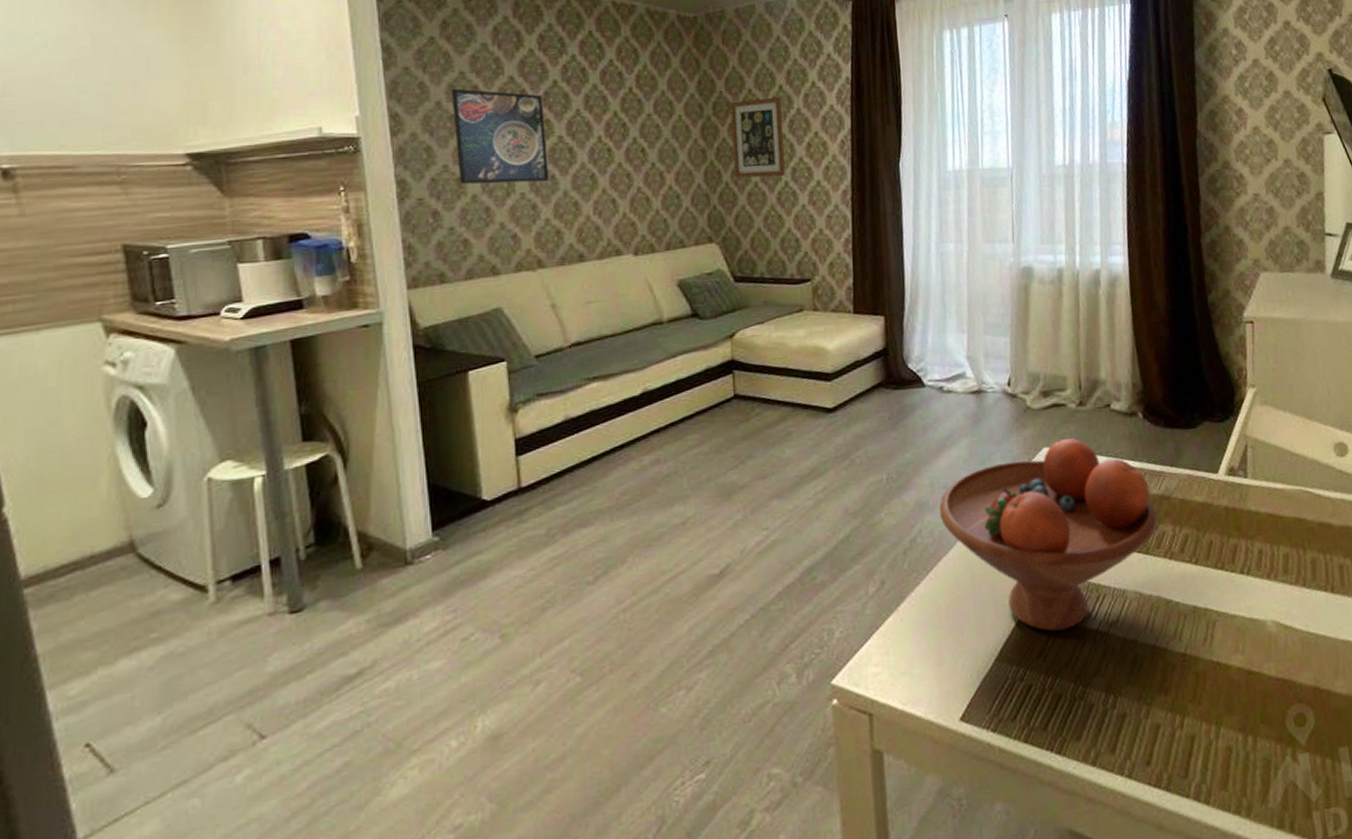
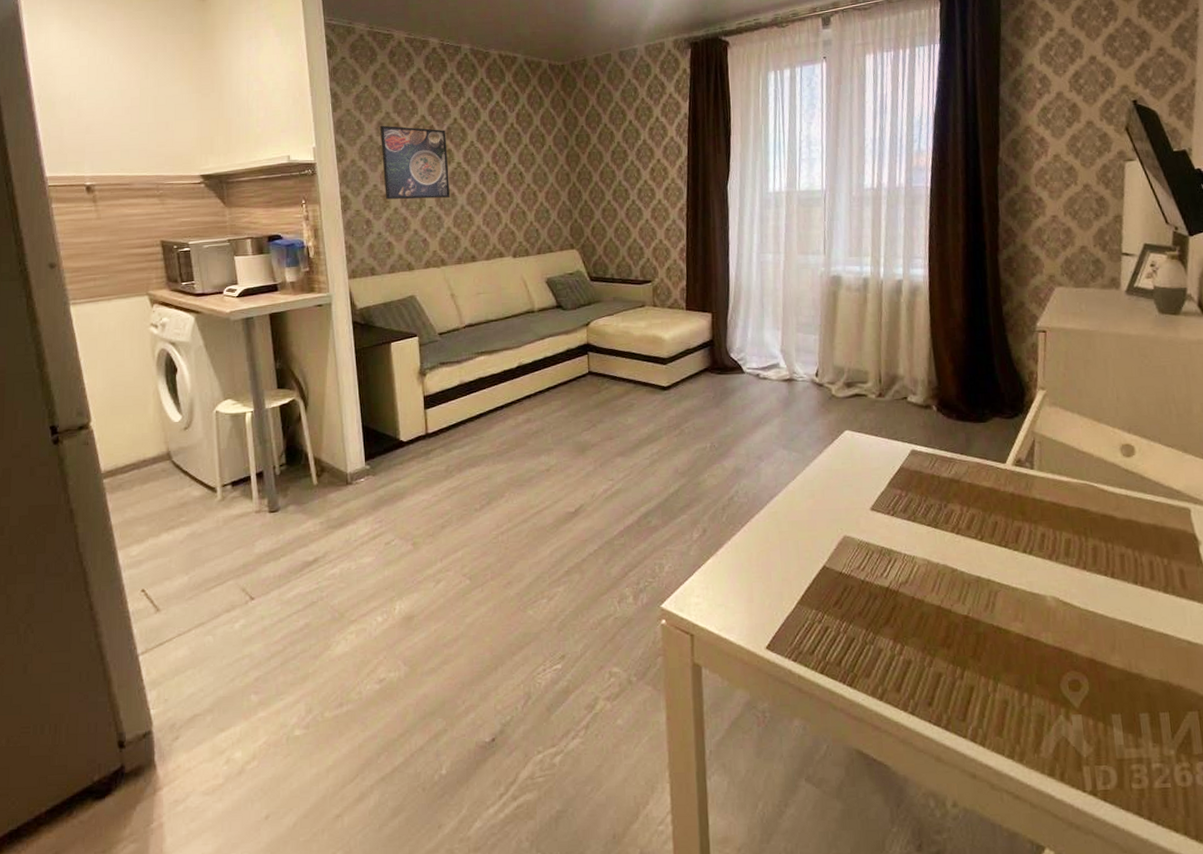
wall art: present [730,96,785,178] -> none [590,130,633,197]
fruit bowl: present [939,438,1158,632] -> none [753,424,947,585]

